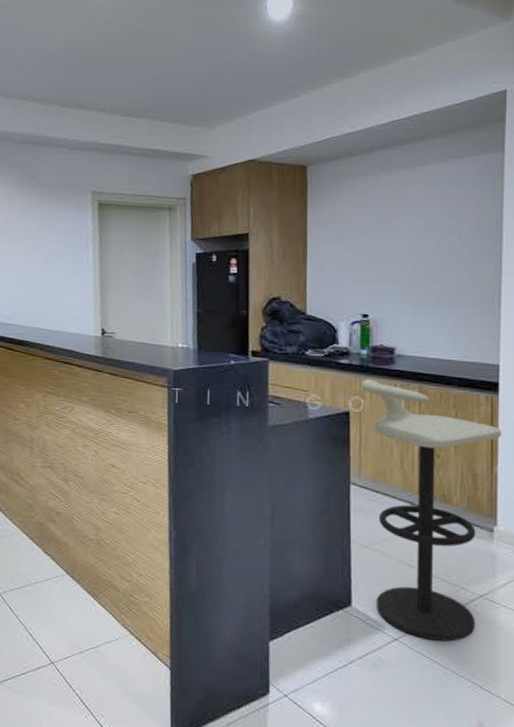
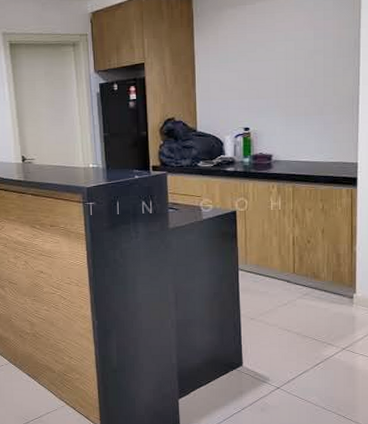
bar stool: present [361,379,502,642] -> none [245,183,359,386]

